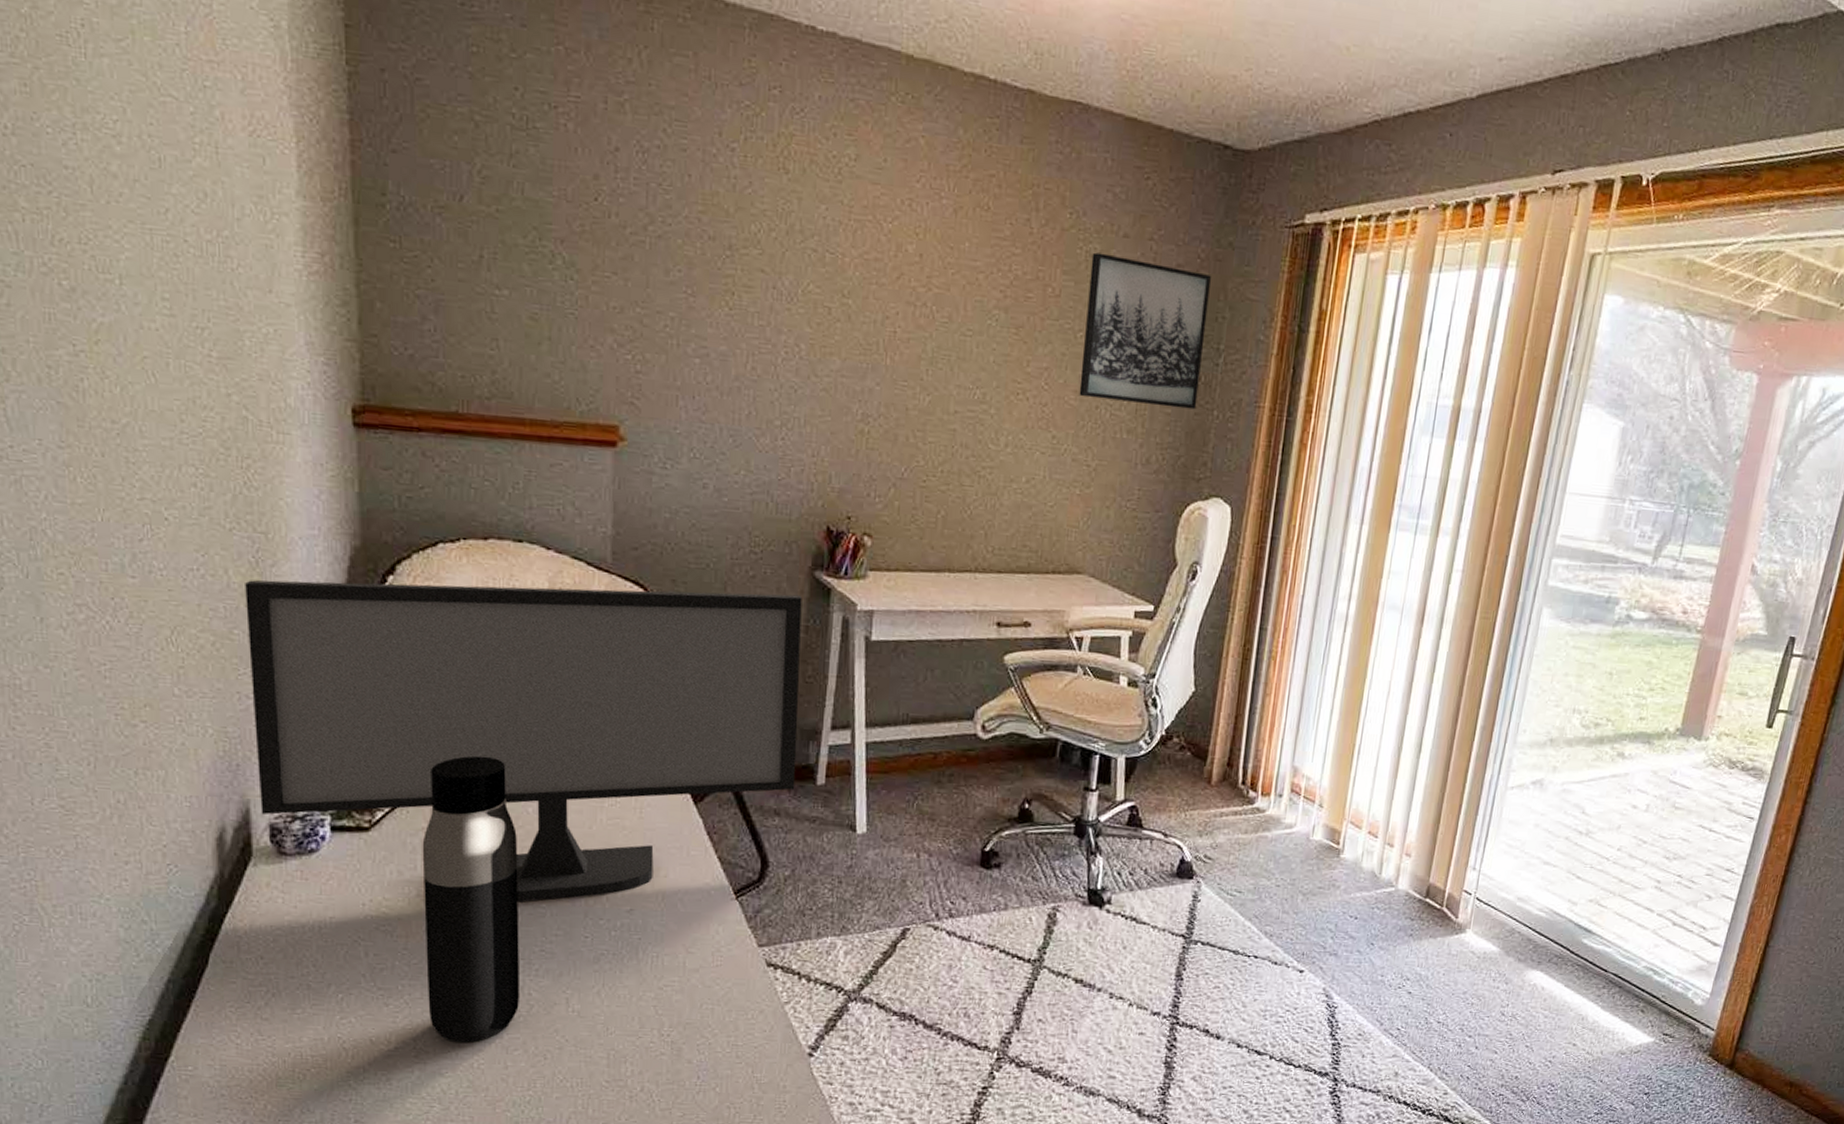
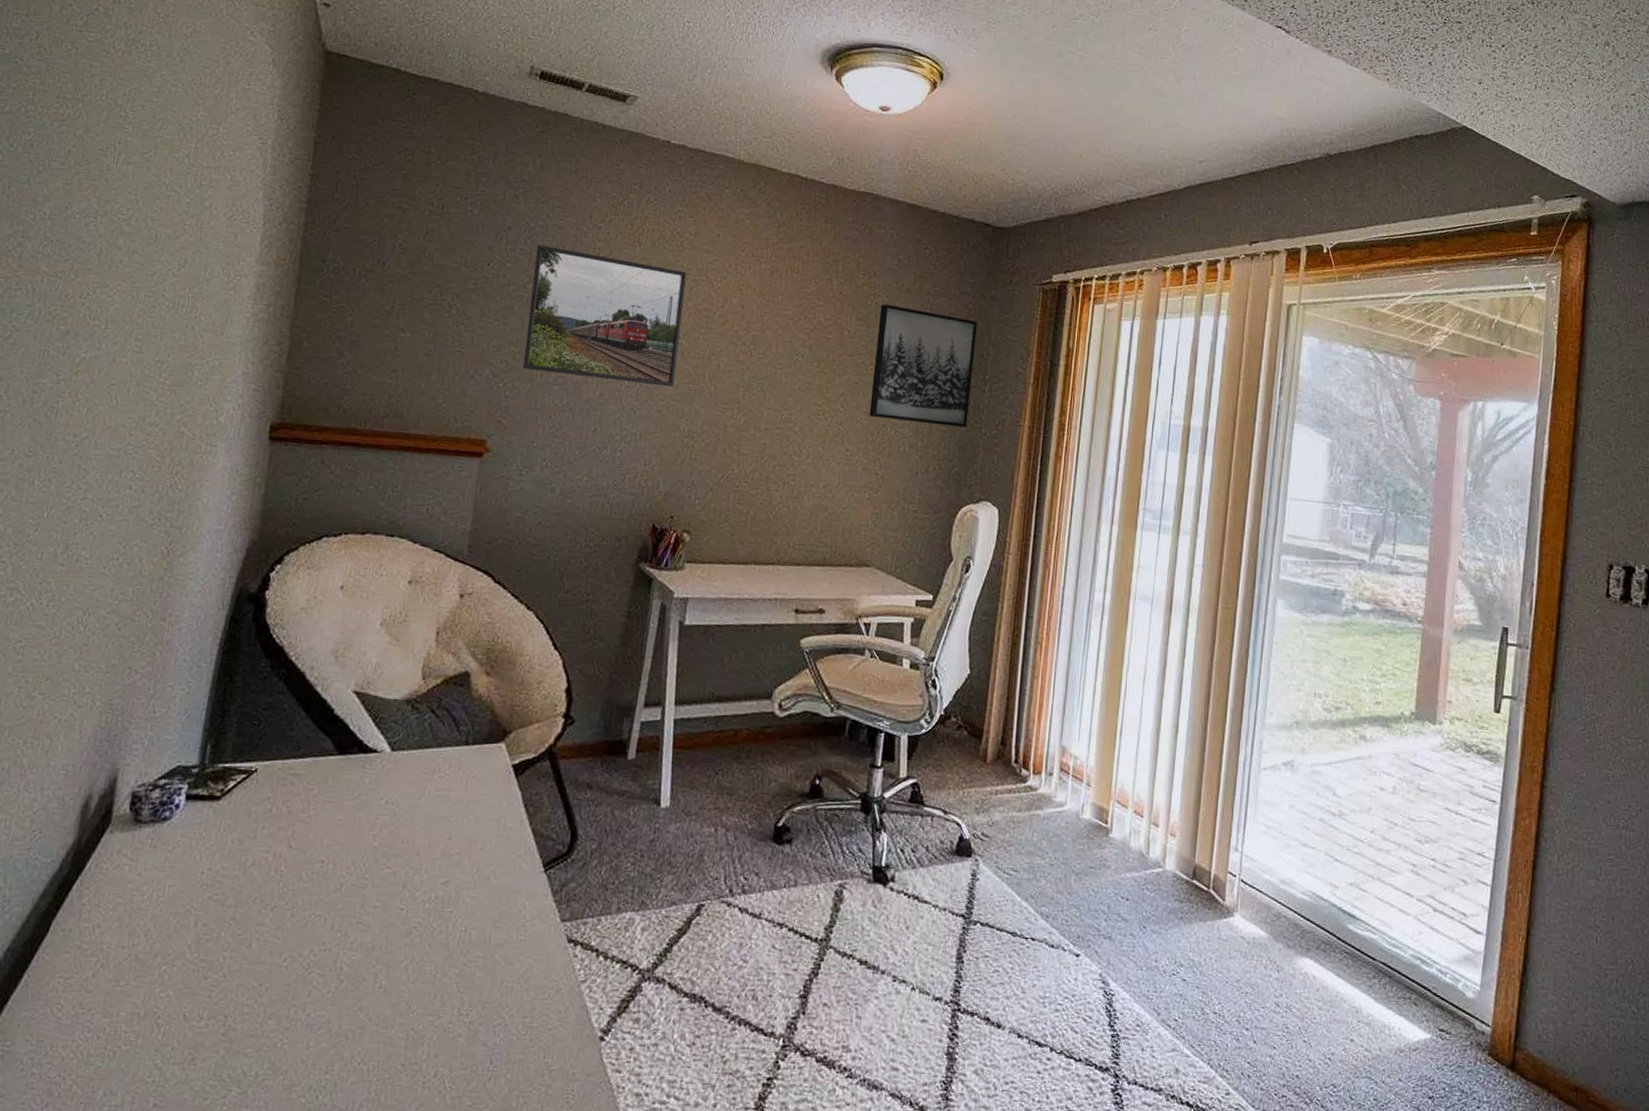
computer monitor: present [245,580,802,902] -> none [126,568,627,873]
water bottle: present [422,755,521,1043] -> none [243,728,352,1020]
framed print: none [653,172,849,360] -> present [522,245,687,387]

